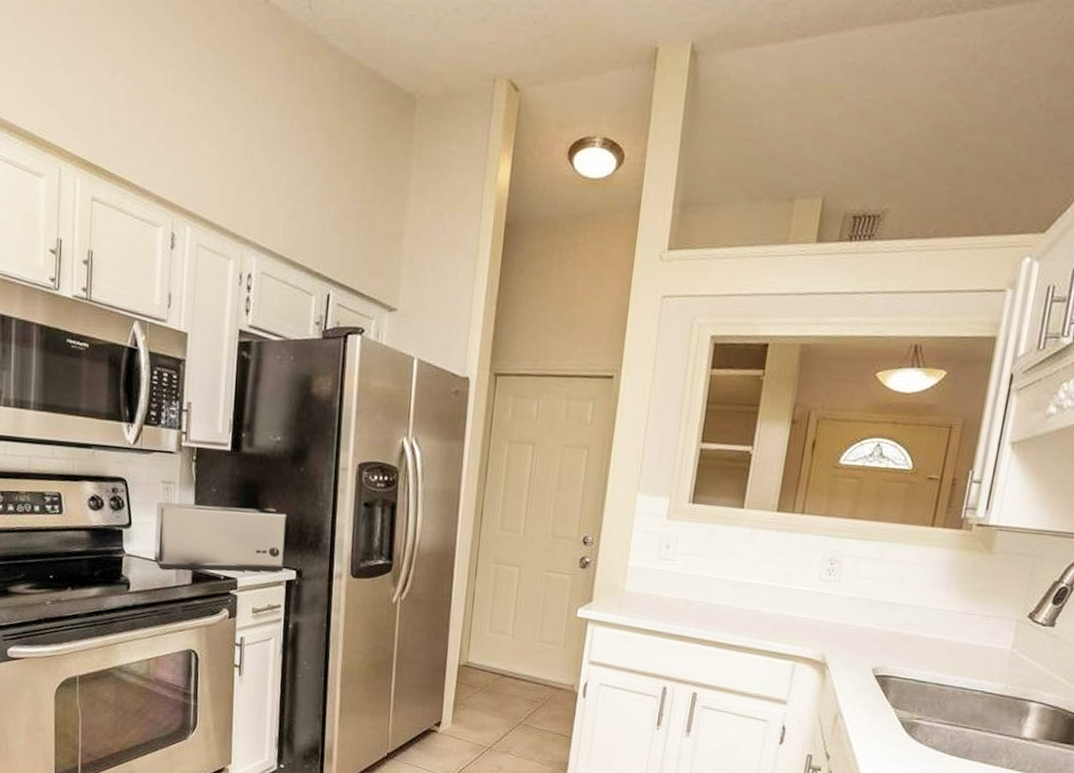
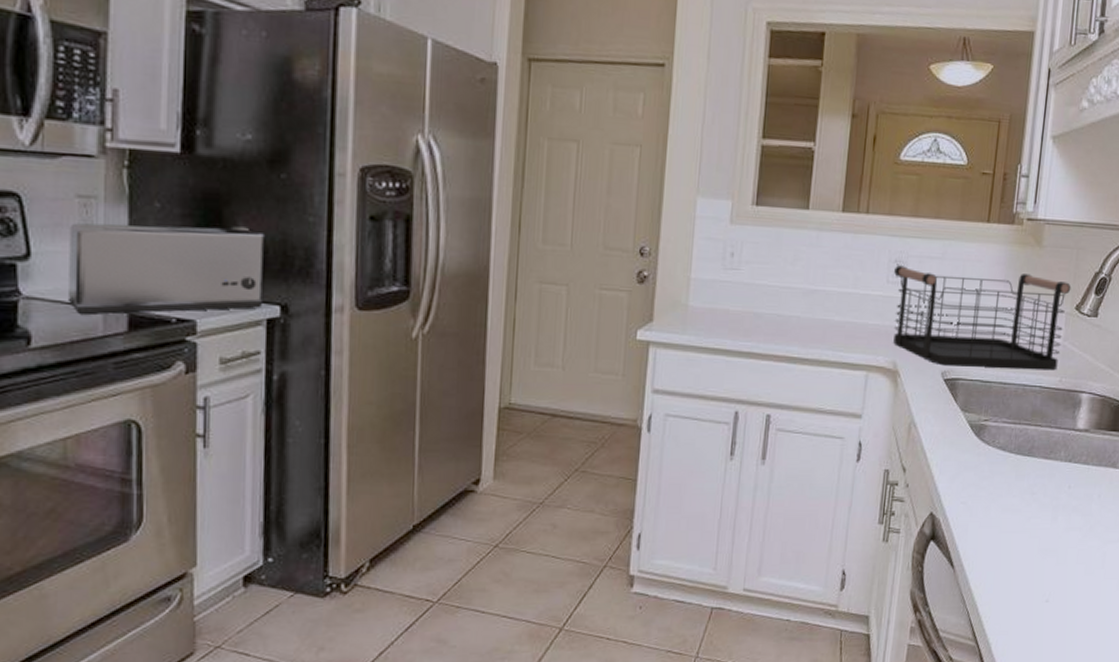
dish rack: none [823,564,1025,676] -> present [893,265,1071,369]

